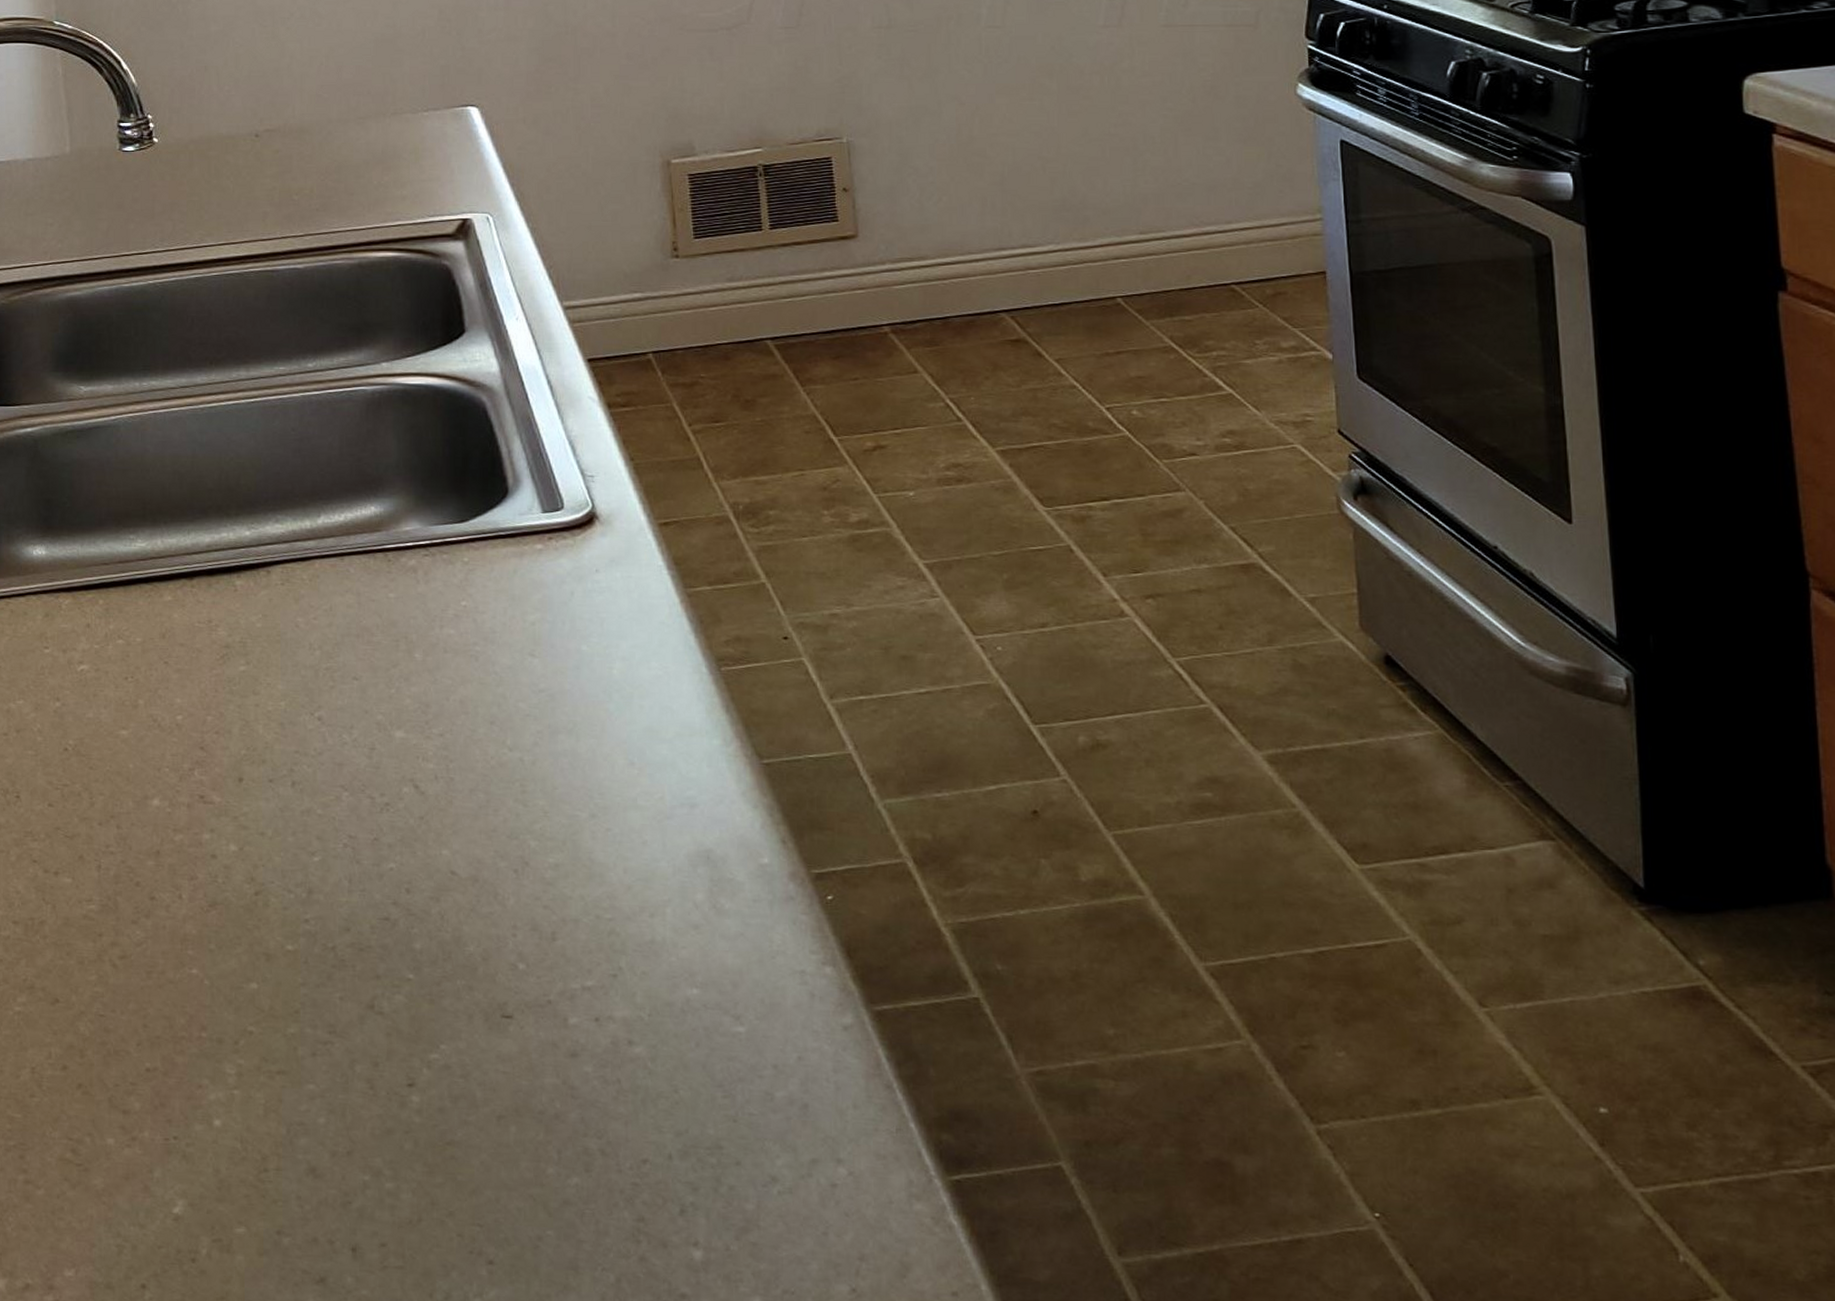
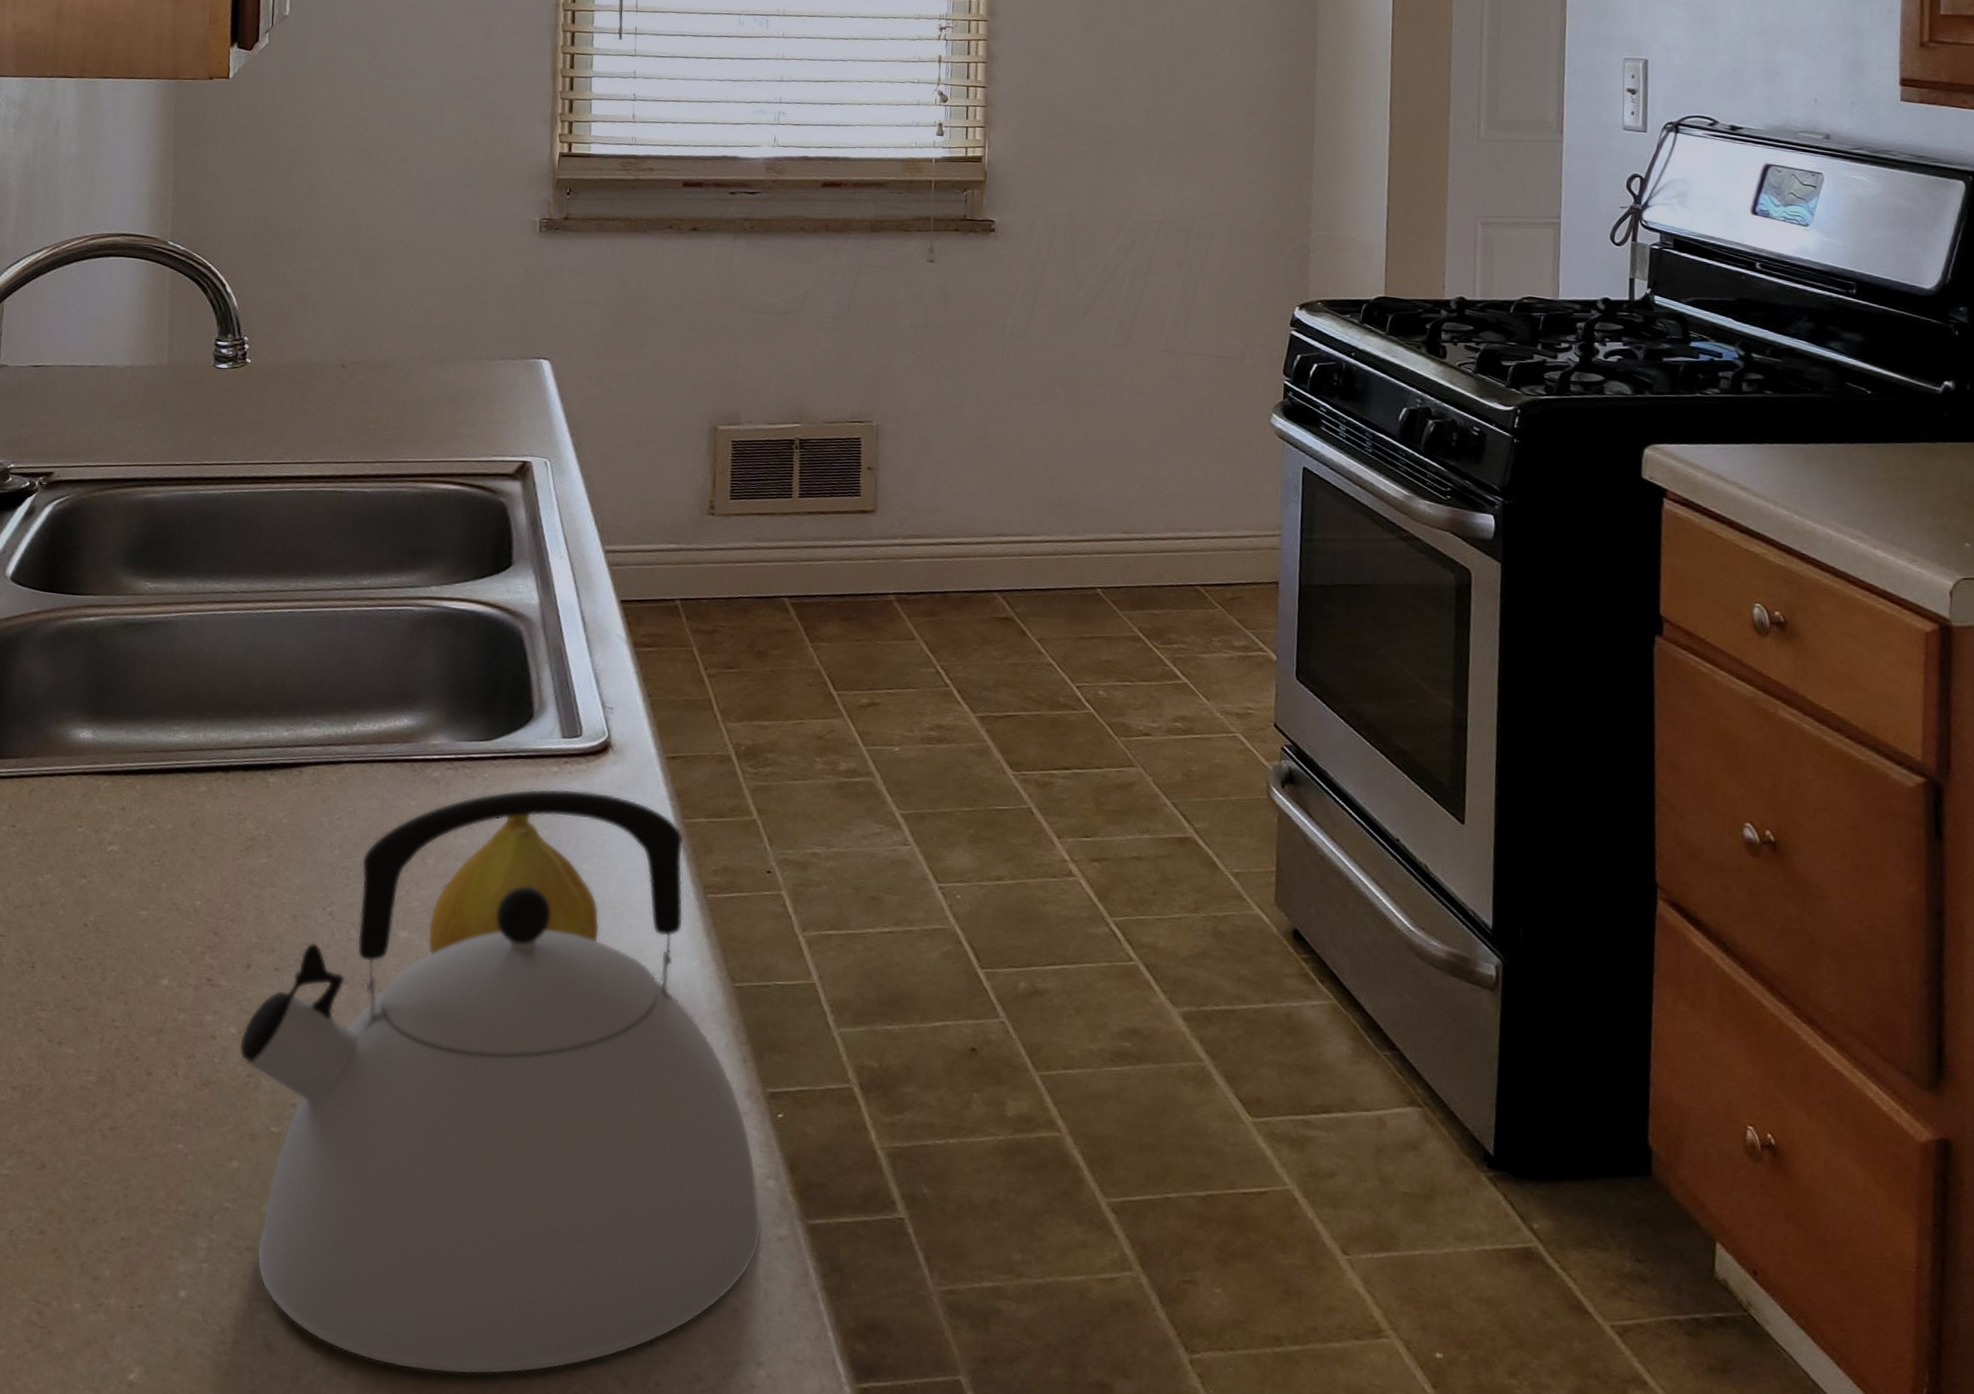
kettle: none [242,566,824,1190] -> present [239,788,763,1375]
fruit: none [424,597,609,753] -> present [427,814,600,955]

